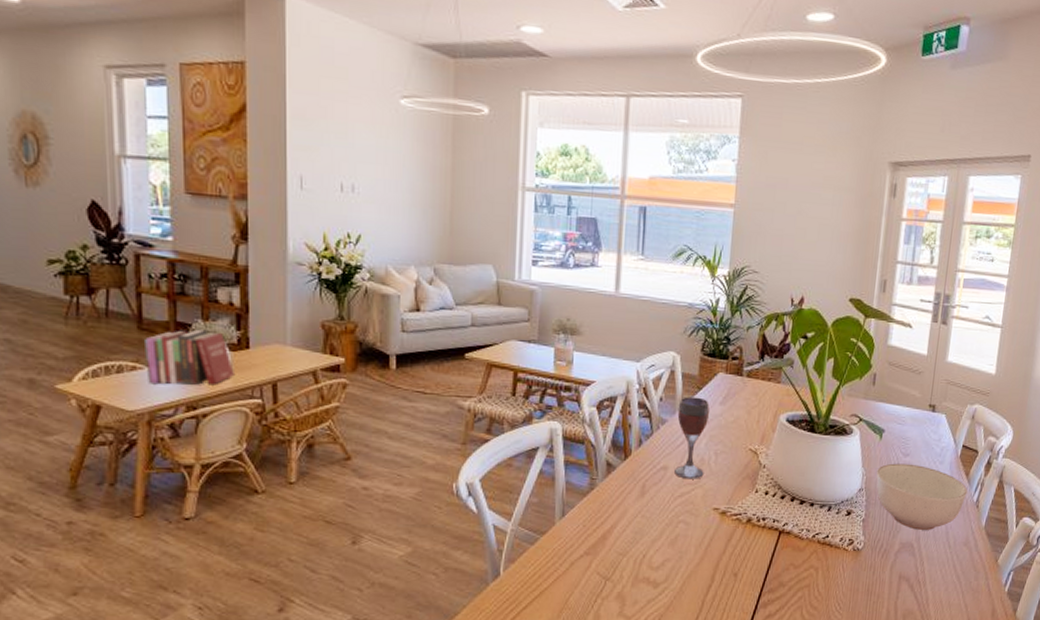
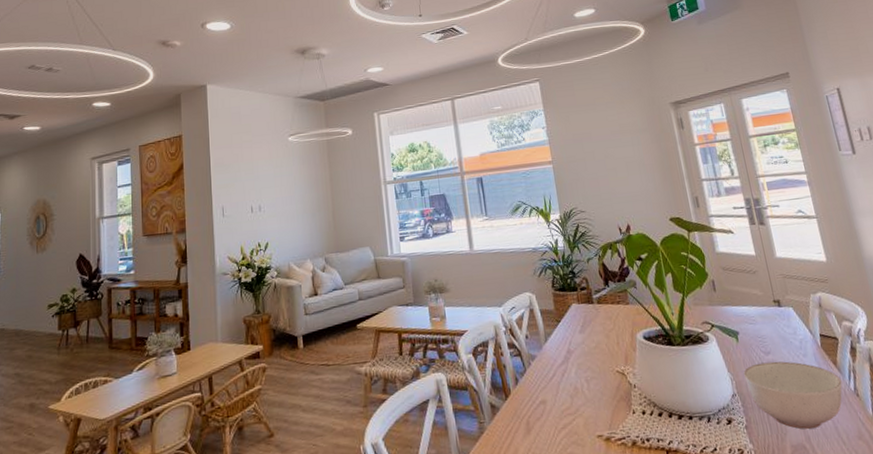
books: present [145,329,234,385] -> none [114,340,180,393]
cup: present [675,397,710,479] -> none [543,329,581,410]

